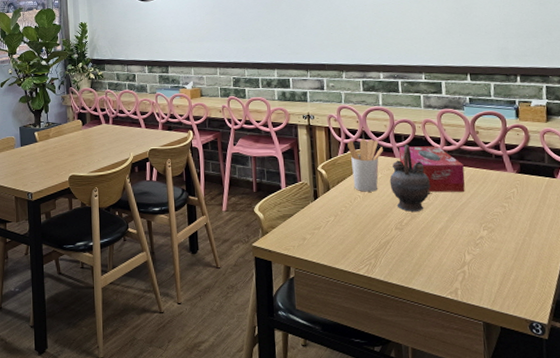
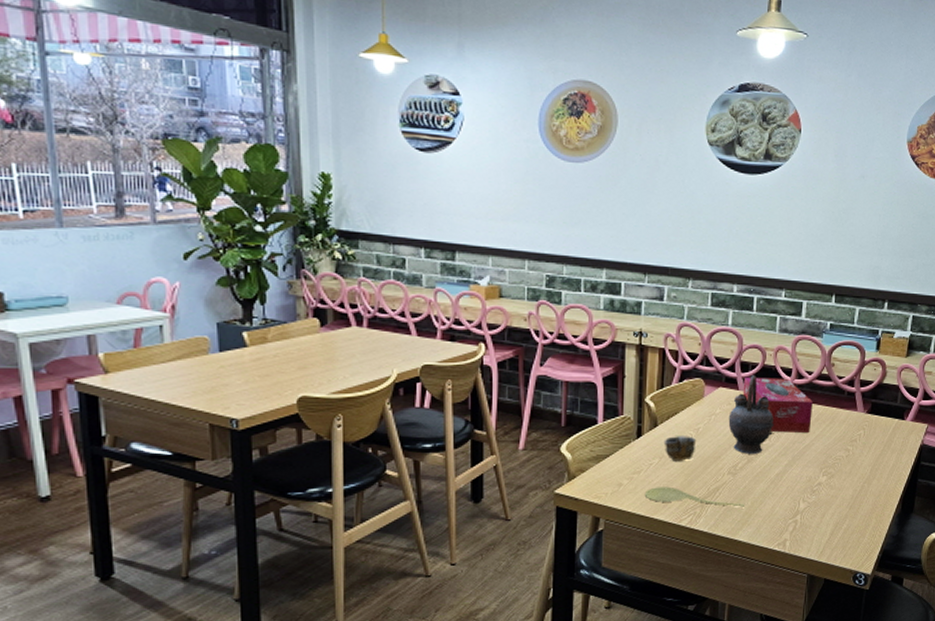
spoon: none [325,240,415,259] -> present [644,486,746,507]
cup: none [336,197,365,219] -> present [663,436,697,461]
utensil holder: present [347,138,384,192] -> none [685,365,727,430]

